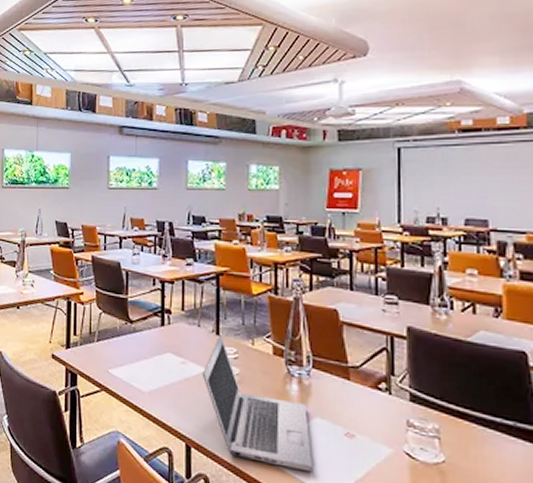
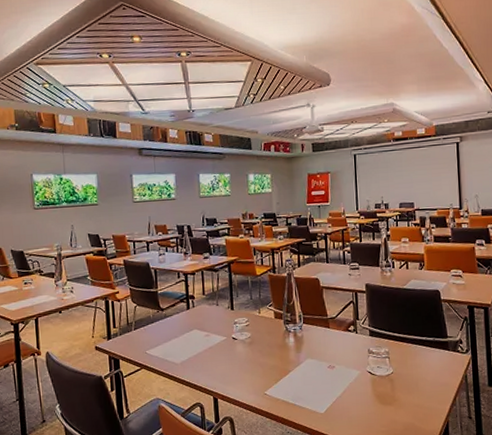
laptop: present [202,335,313,473] -> none [222,309,308,399]

